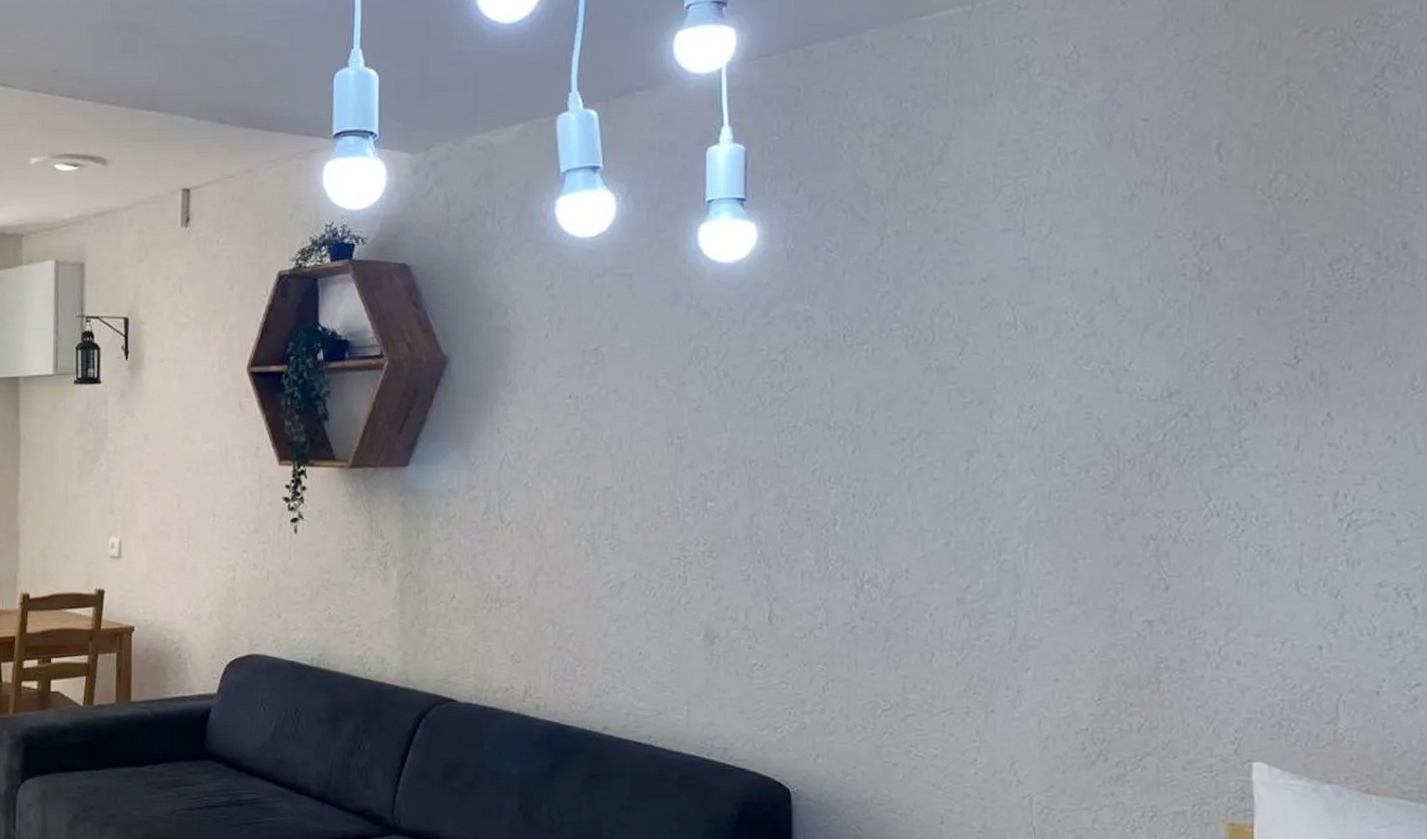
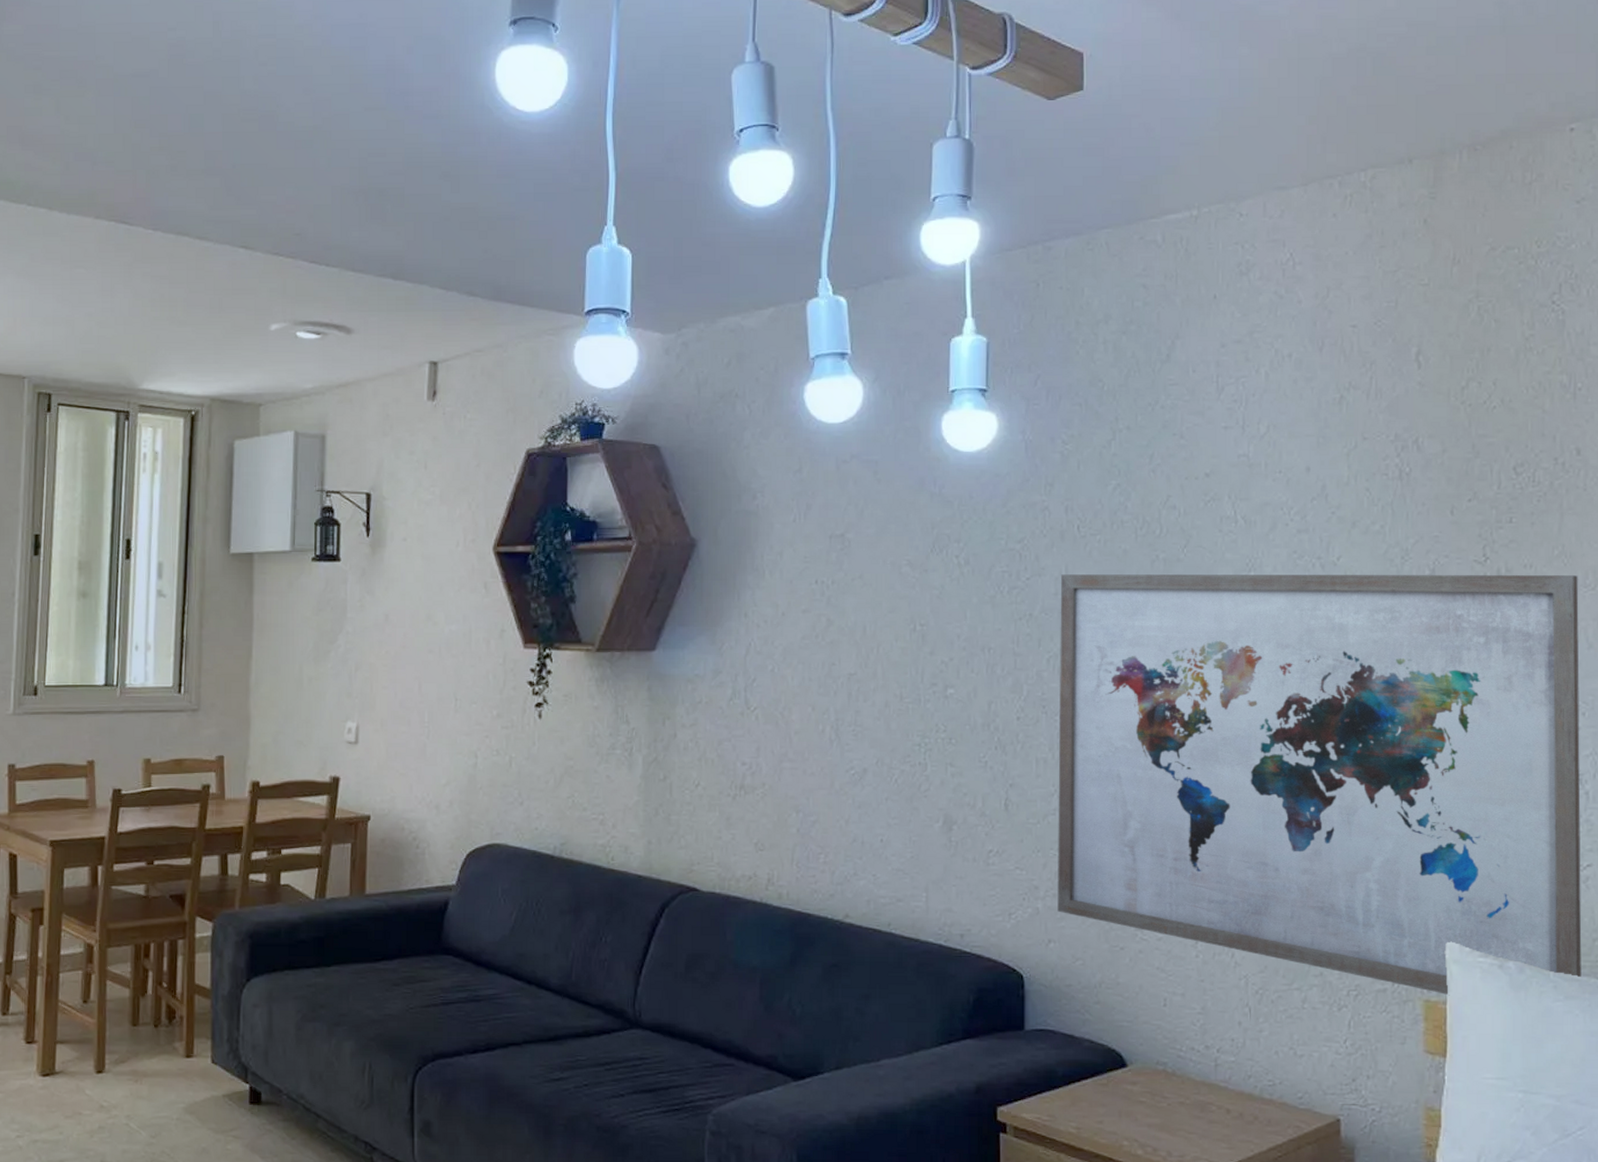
wall art: none [825,377,1409,819] -> present [1057,574,1582,996]

